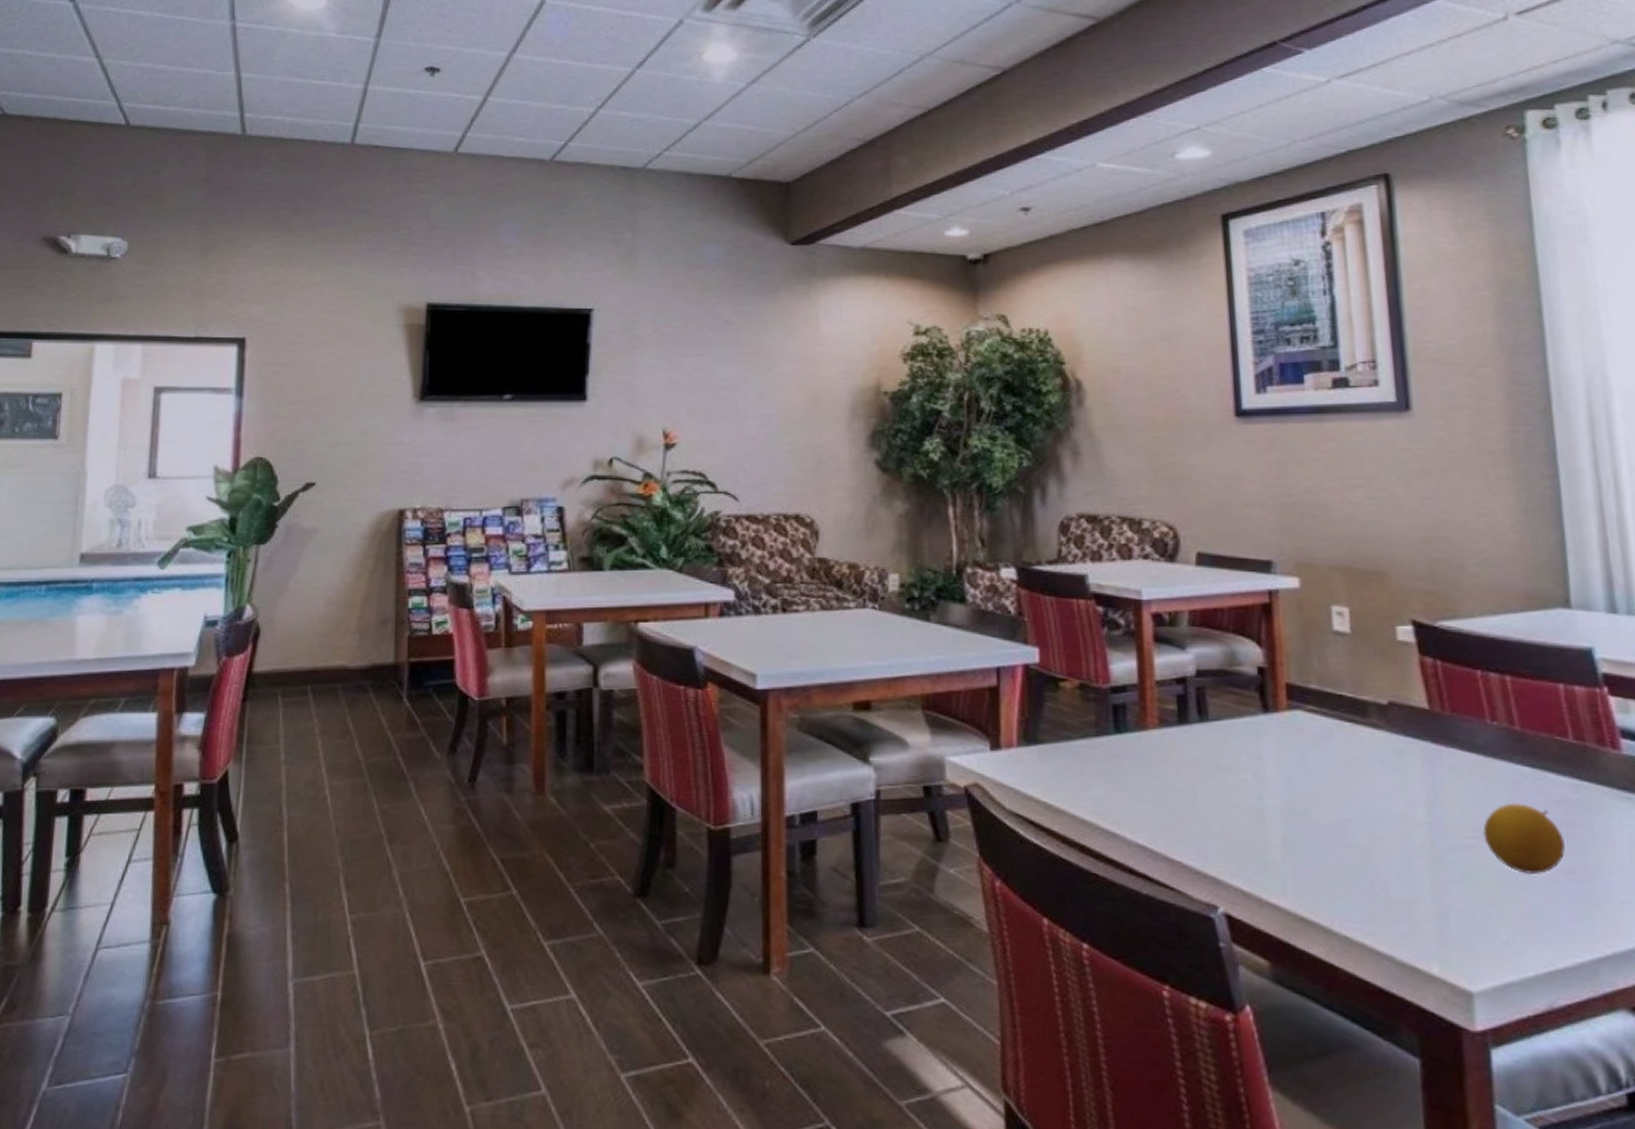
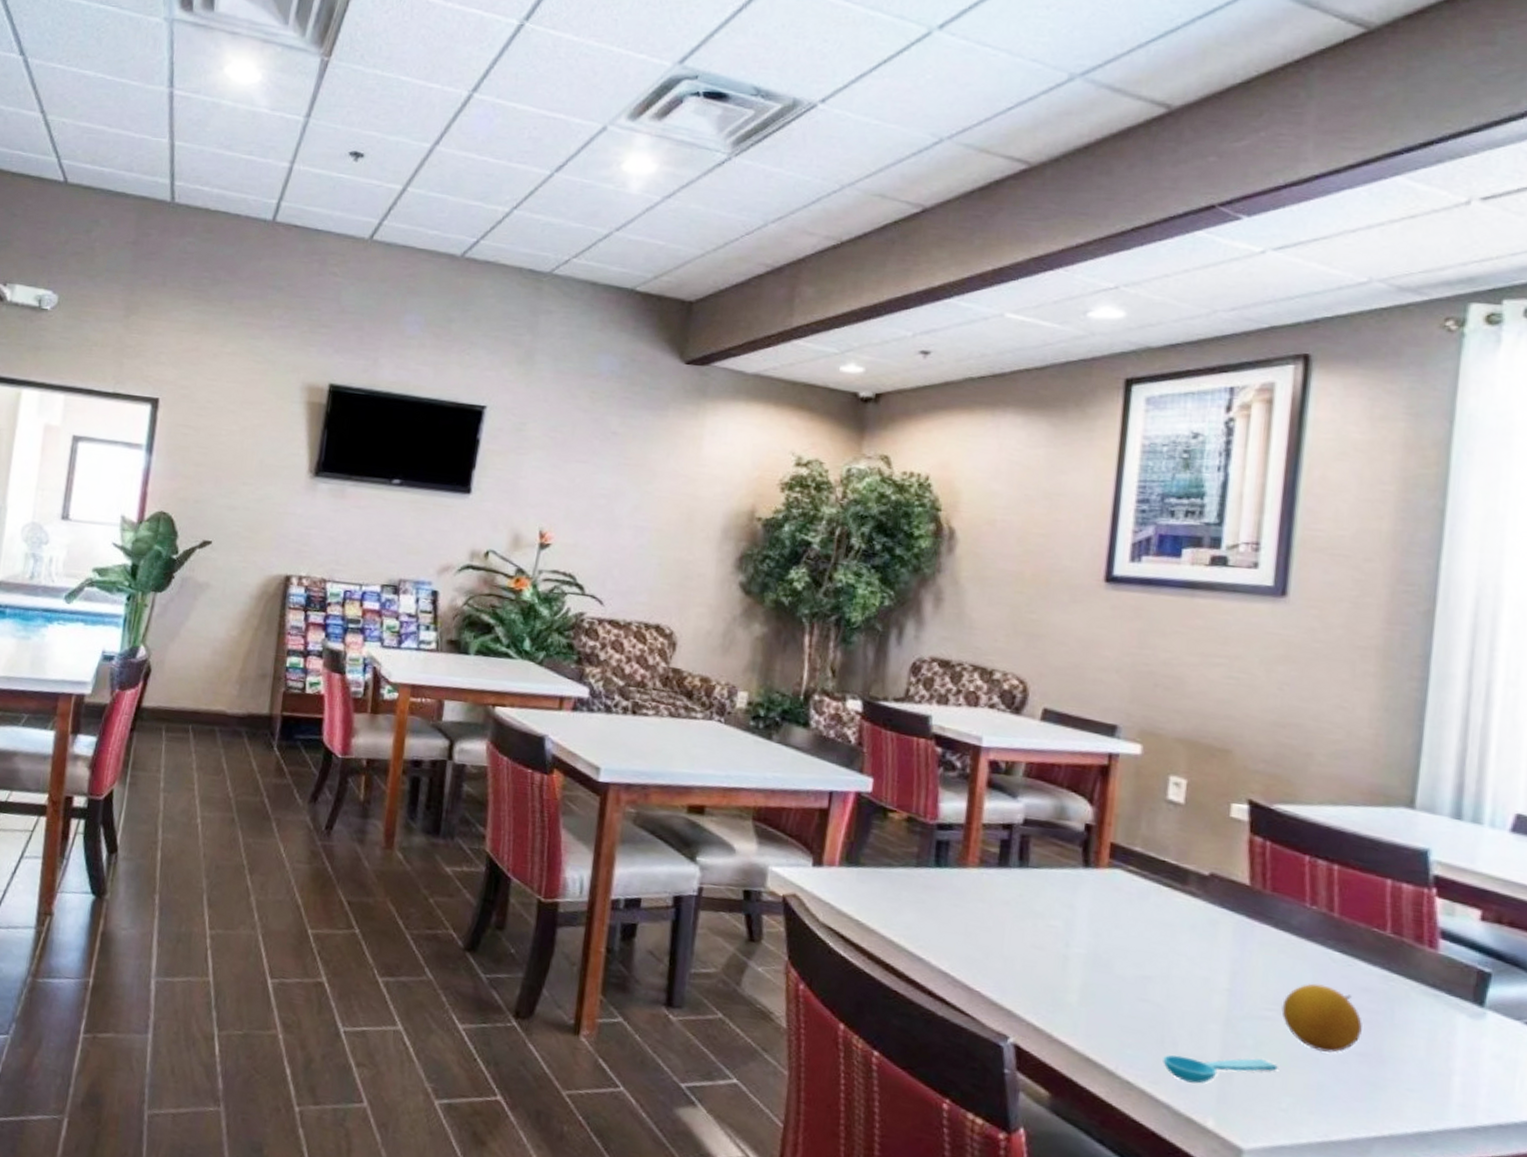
spoon: none [1376,891,1491,928] -> present [1163,1055,1278,1084]

